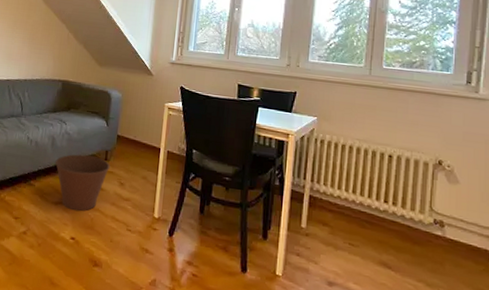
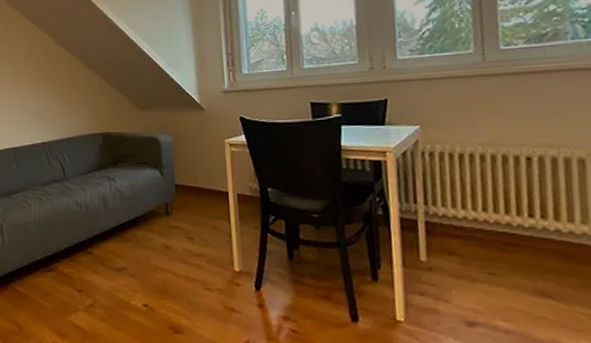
basket: present [54,154,110,211] -> none [110,212,173,275]

